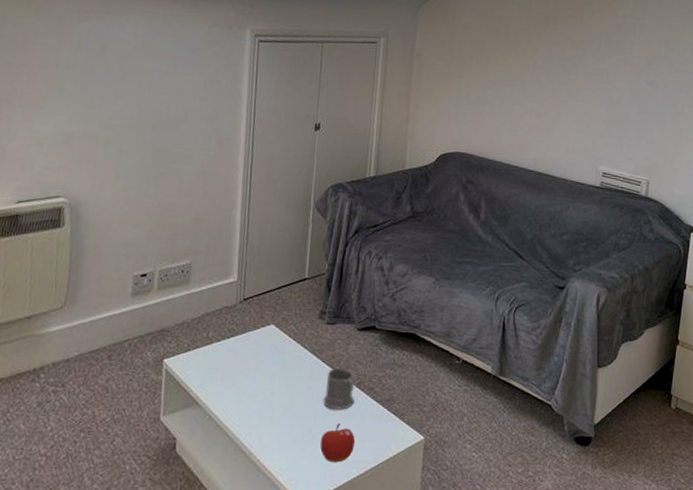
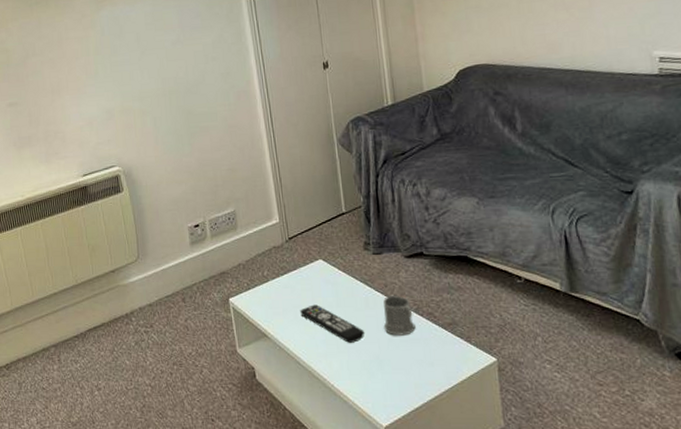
remote control: none [239,372,303,415] -> present [300,304,364,343]
fruit: present [320,424,356,463] -> none [388,349,425,386]

